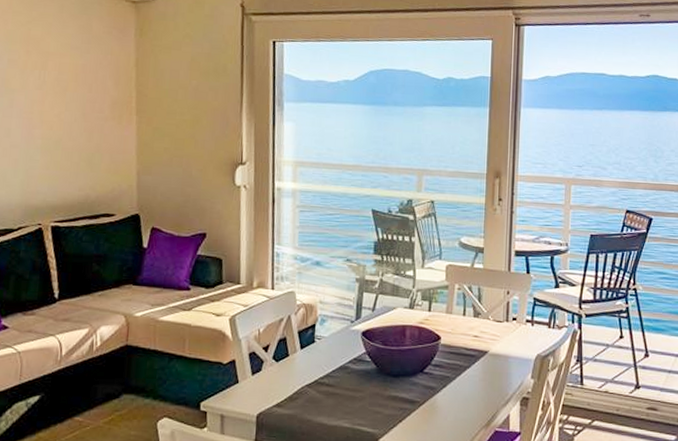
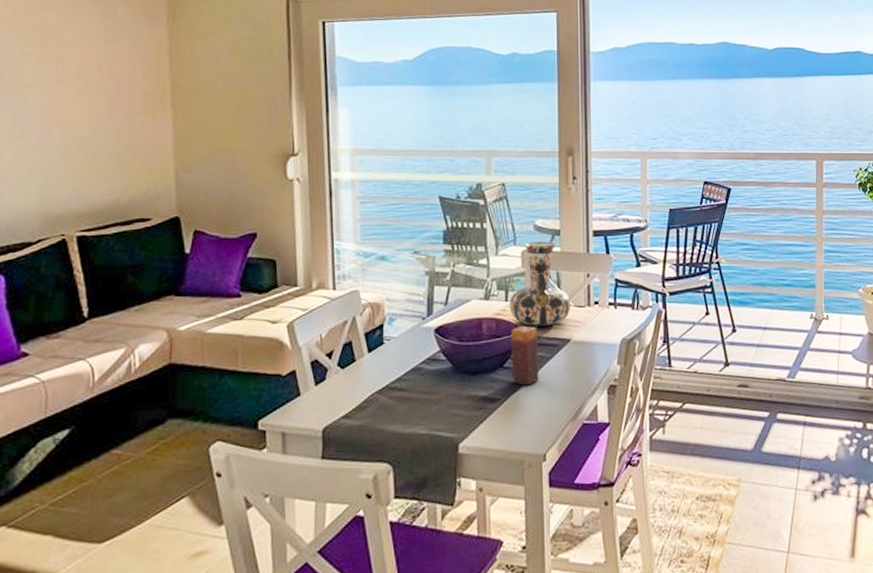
candle: none [430,335,458,391] -> present [511,325,539,386]
decorative vase: none [432,257,490,337] -> present [510,241,570,326]

